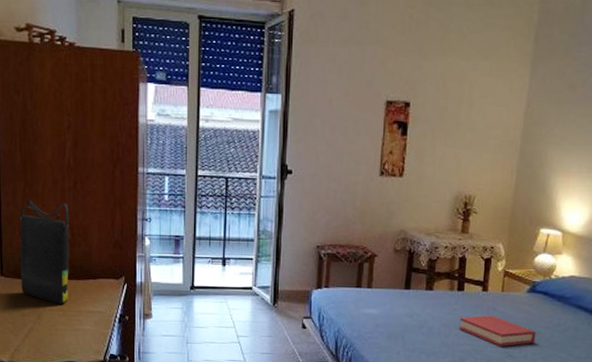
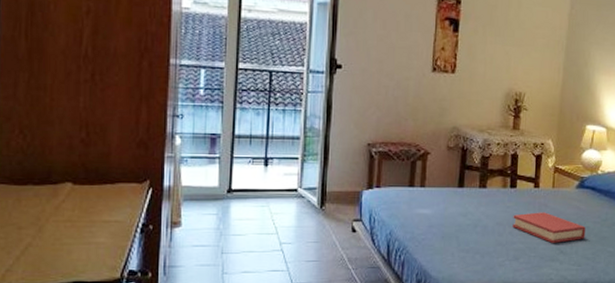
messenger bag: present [20,200,70,304] -> none [19,93,84,214]

